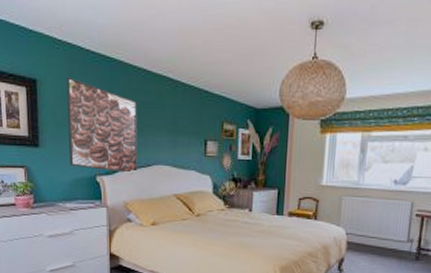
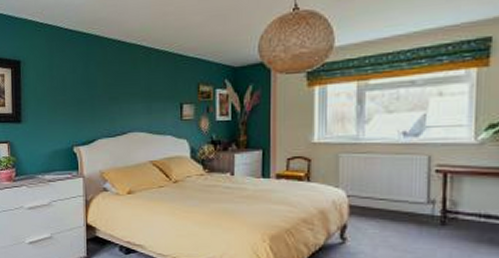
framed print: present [67,76,137,174] -> none [47,55,113,143]

